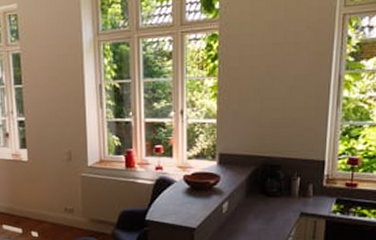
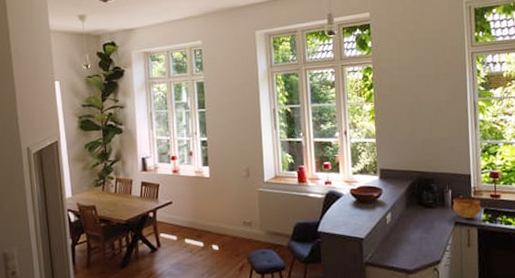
bowl: none [300,185,333,209] -> present [453,196,481,219]

